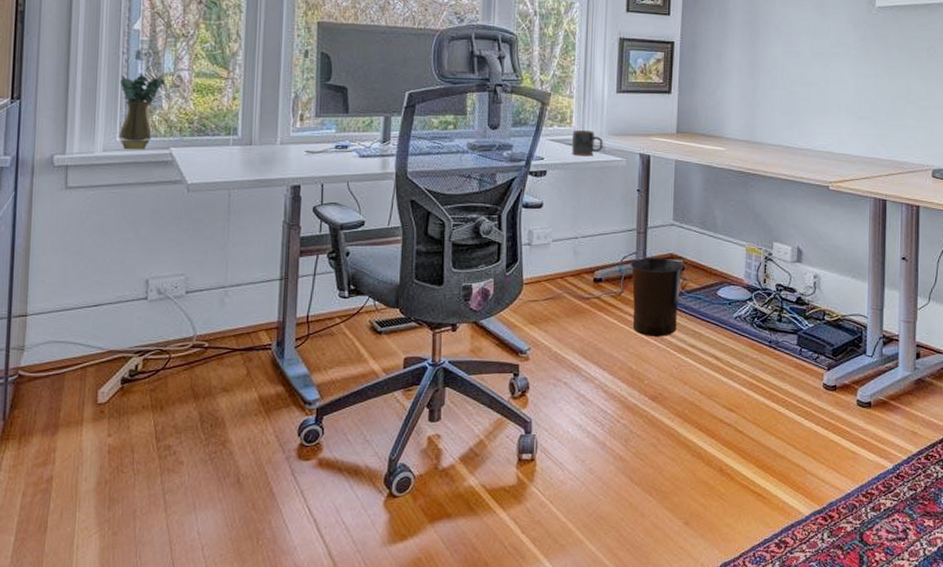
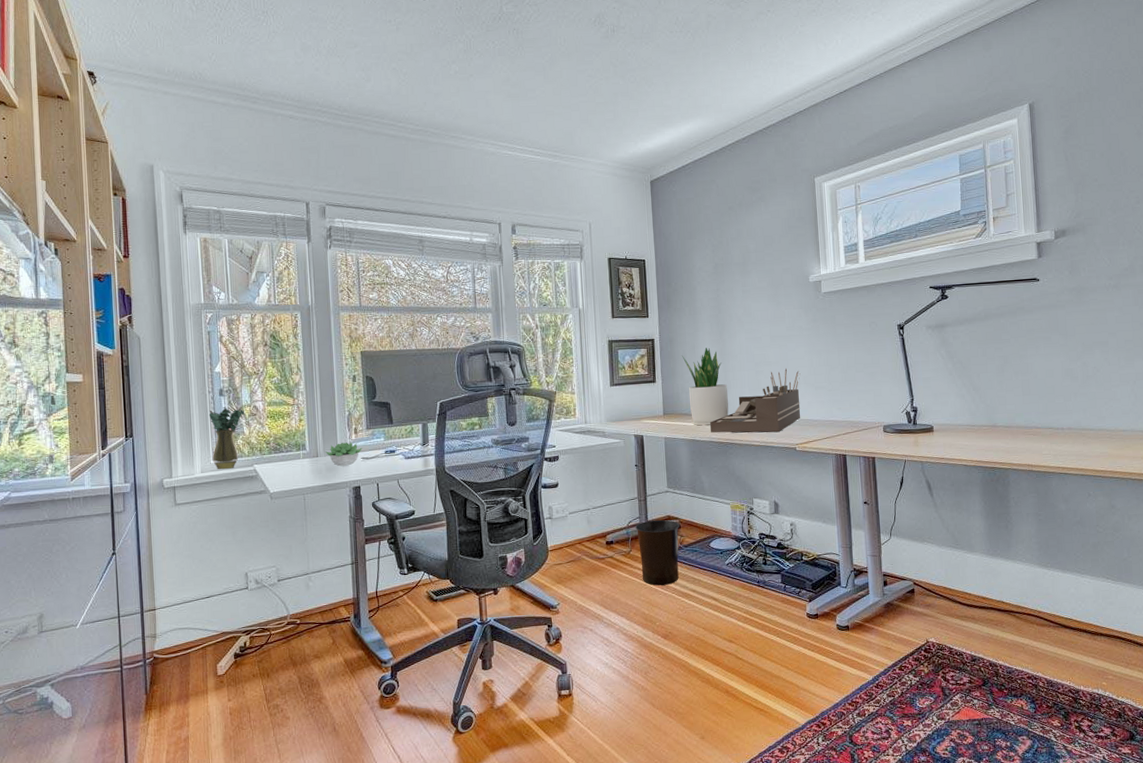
succulent plant: none [261,130,308,160] -> present [325,442,362,467]
mug: present [571,130,603,156] -> none [576,420,603,442]
planter: none [705,57,756,150] -> present [682,347,729,426]
desk organizer: none [730,91,842,166] -> present [709,368,801,433]

